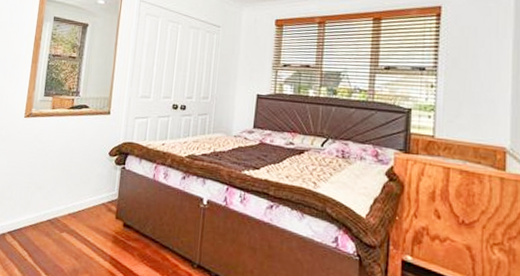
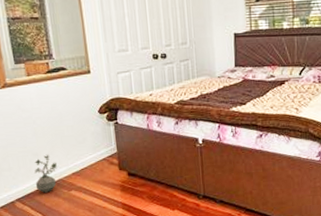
potted plant: none [30,189,56,230] -> present [34,154,57,193]

